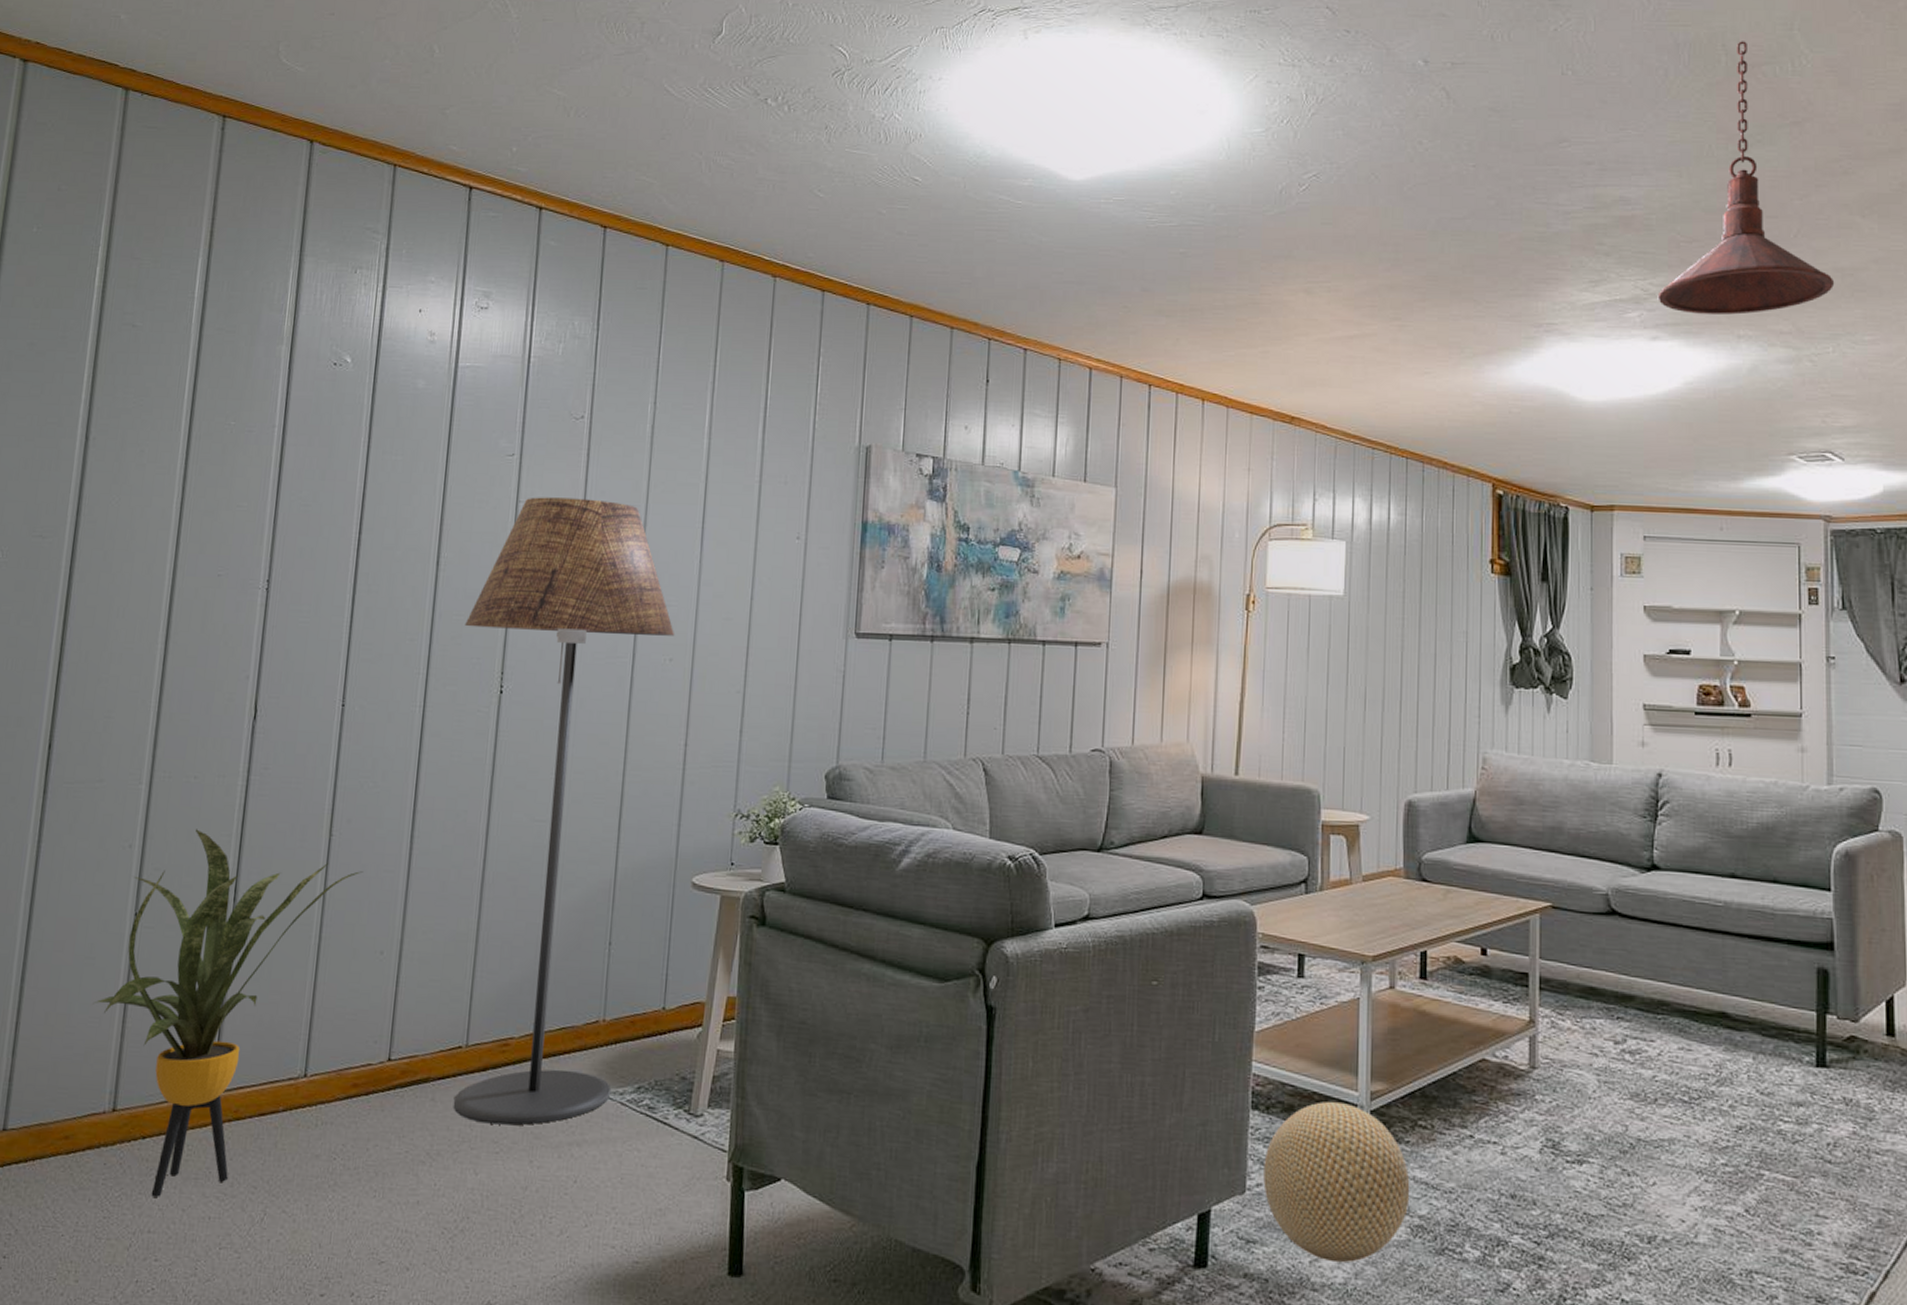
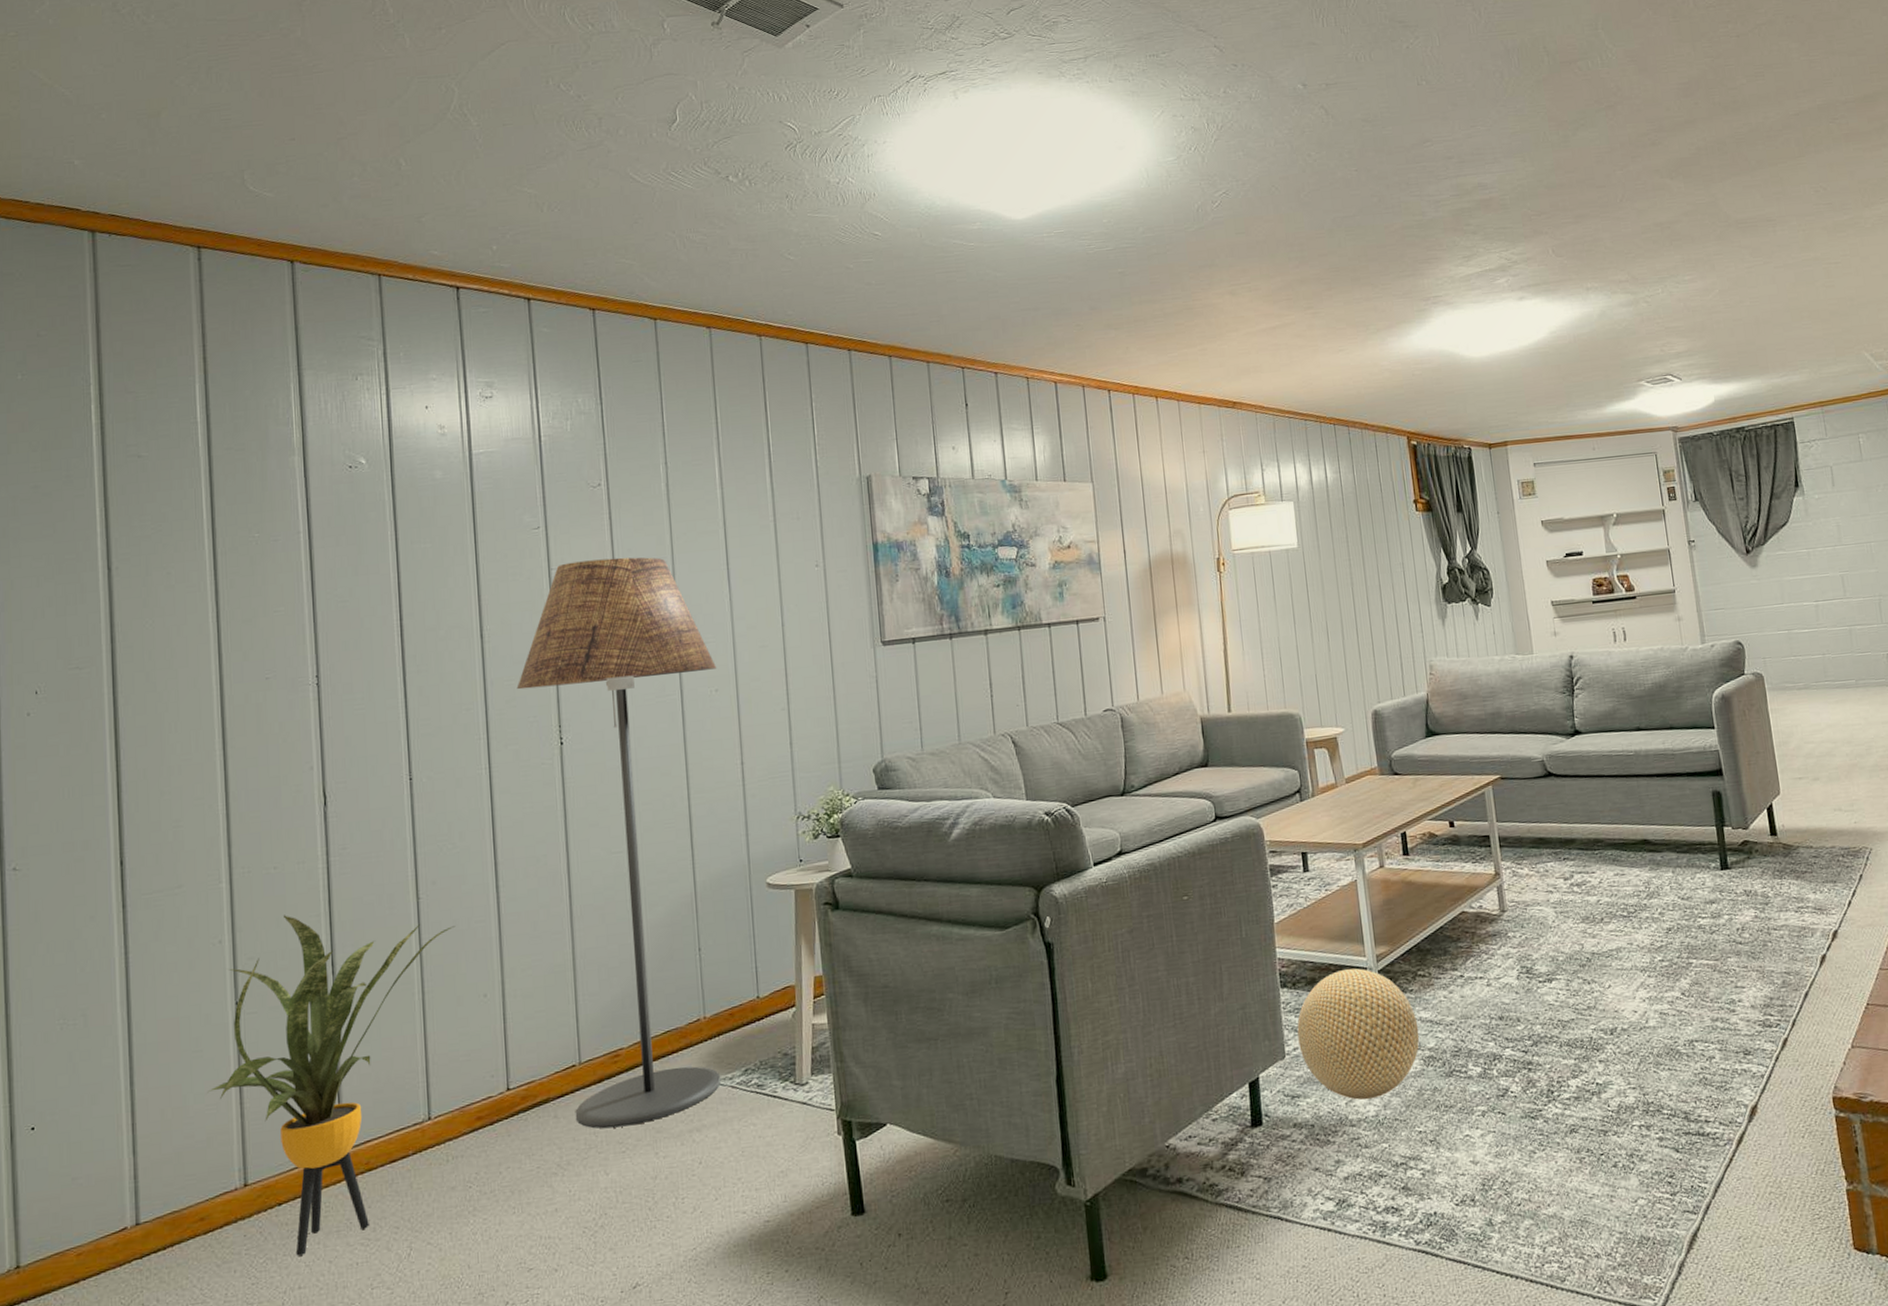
pendant light: present [1657,41,1835,315] -> none [1519,42,1657,275]

